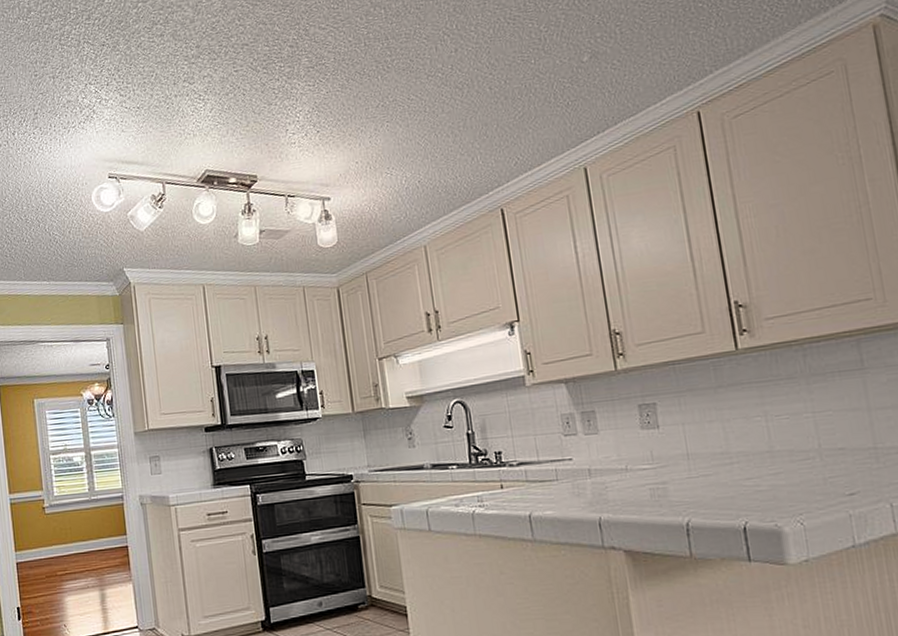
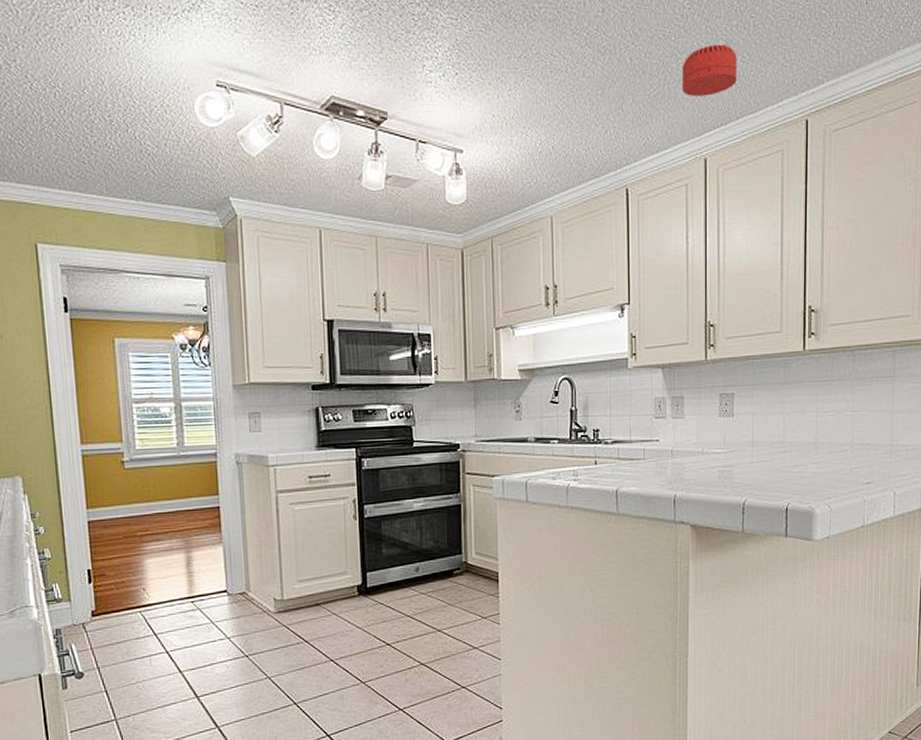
smoke detector: none [546,56,610,112] -> present [681,44,737,96]

